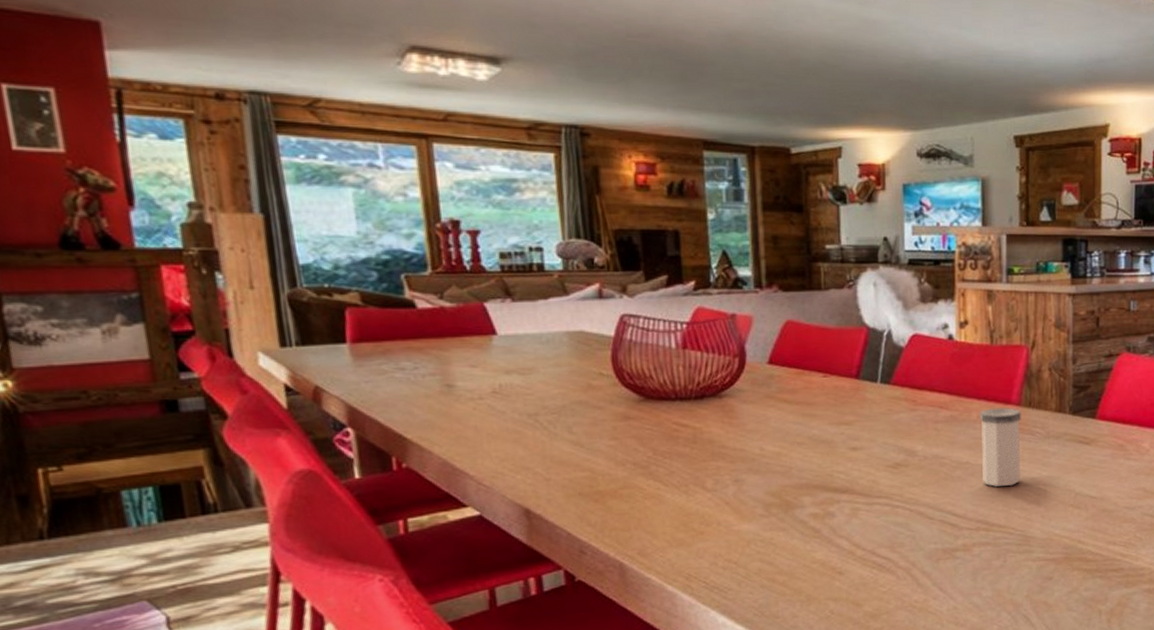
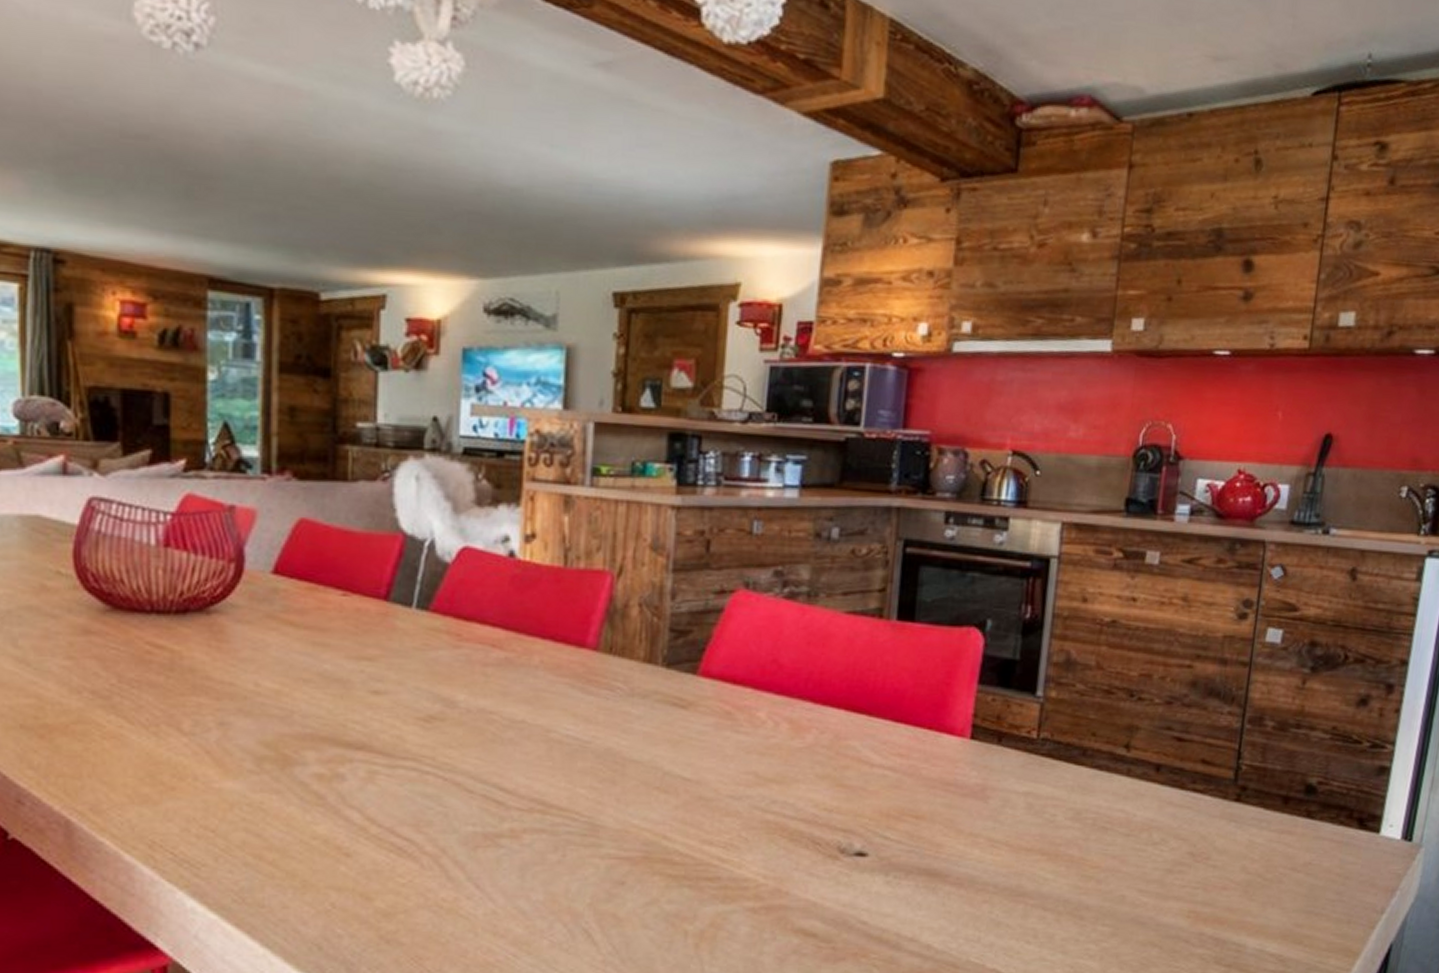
salt shaker: present [980,407,1022,487] -> none [542,651,599,756]

